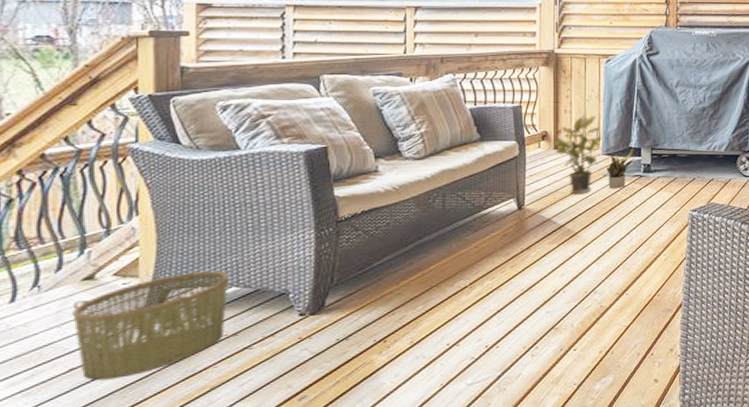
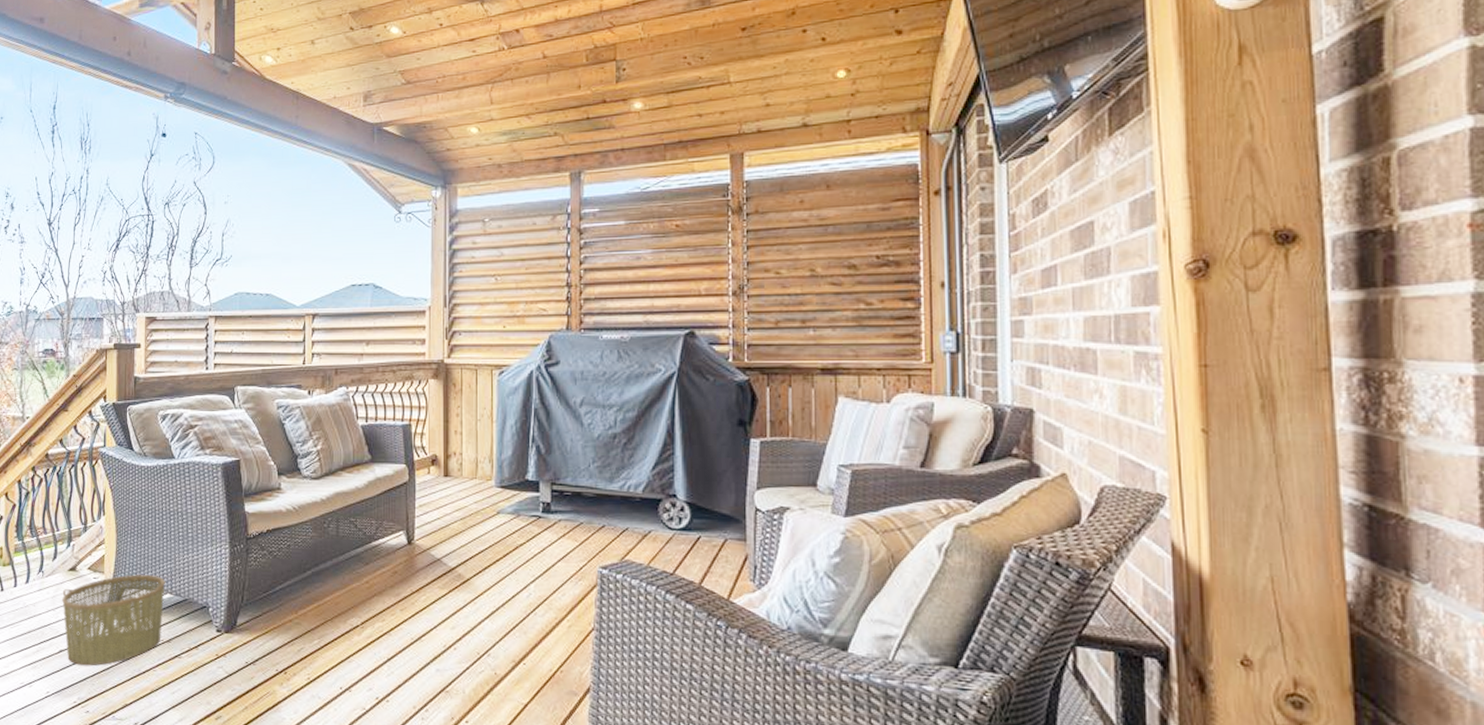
potted plant: present [554,114,602,195] -> none [444,436,495,533]
potted plant: present [607,146,634,189] -> none [500,479,532,530]

